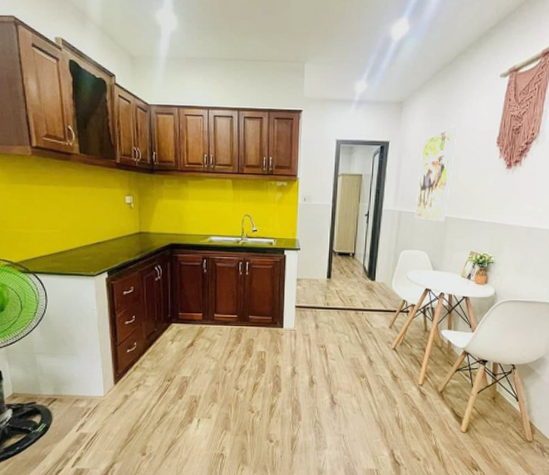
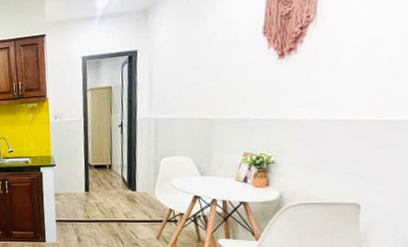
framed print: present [414,126,458,222] -> none [173,23,213,125]

